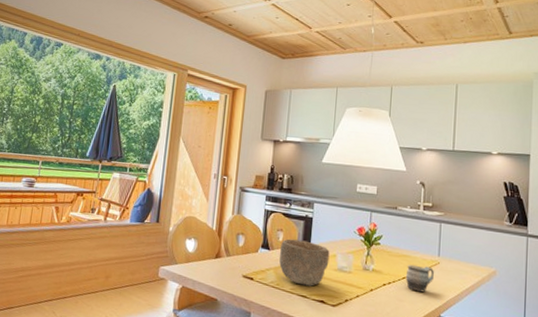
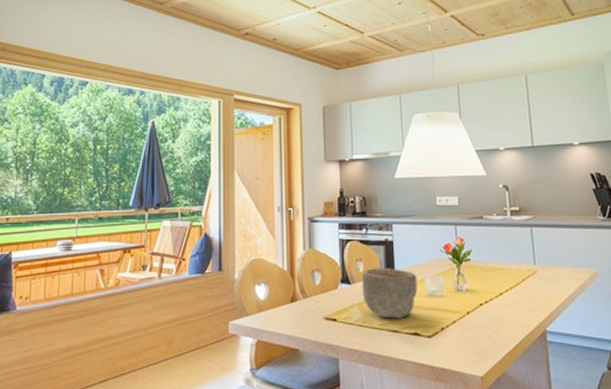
mug: present [405,264,434,293] -> none [502,277,533,307]

